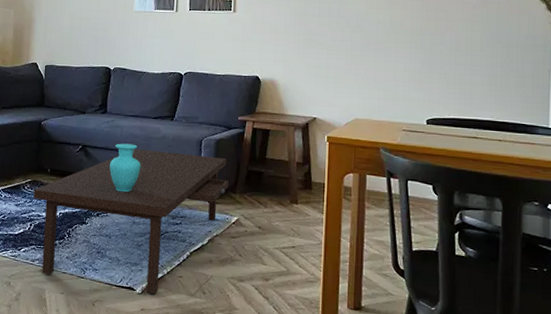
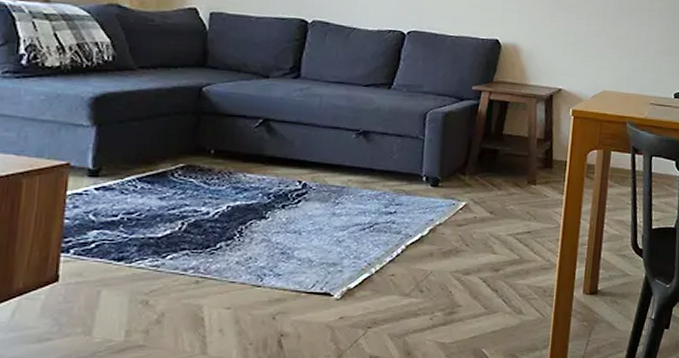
coffee table: present [33,143,228,294] -> none [187,116,457,298]

